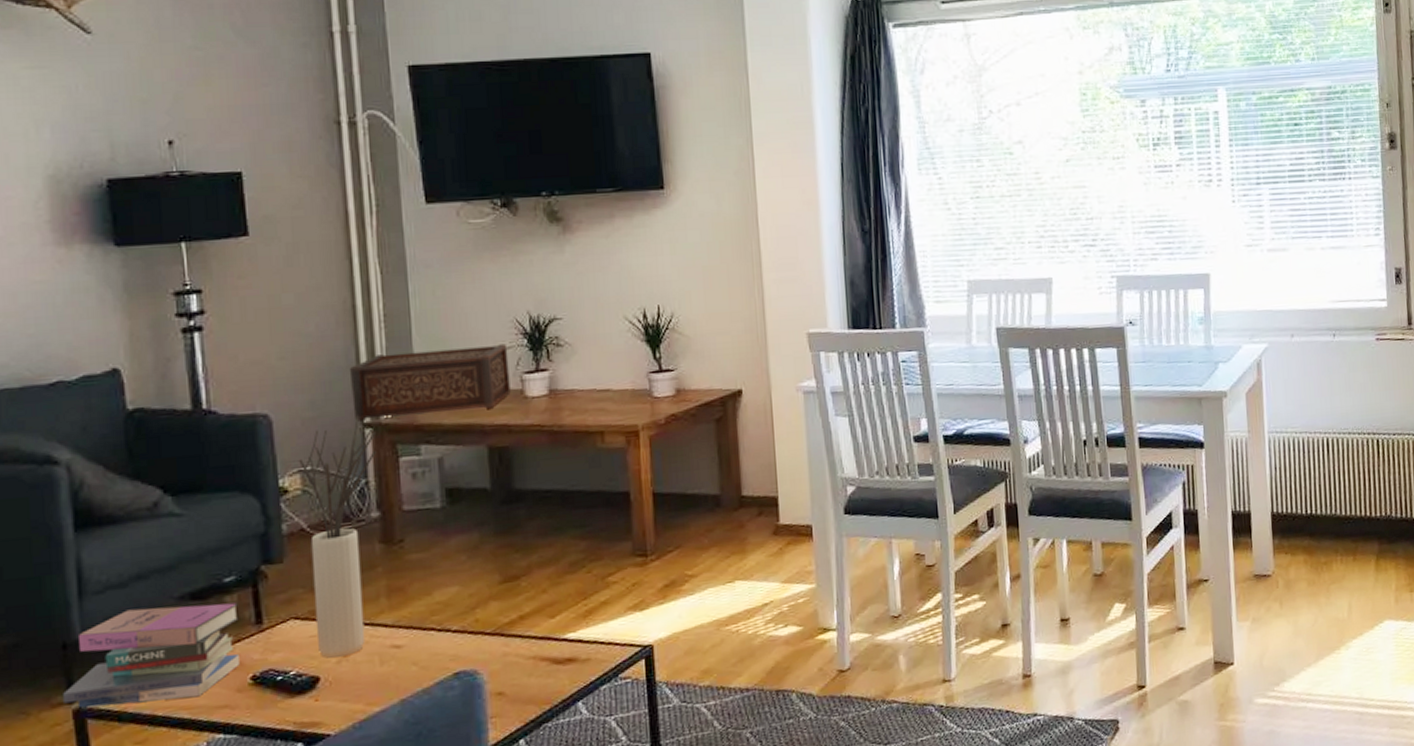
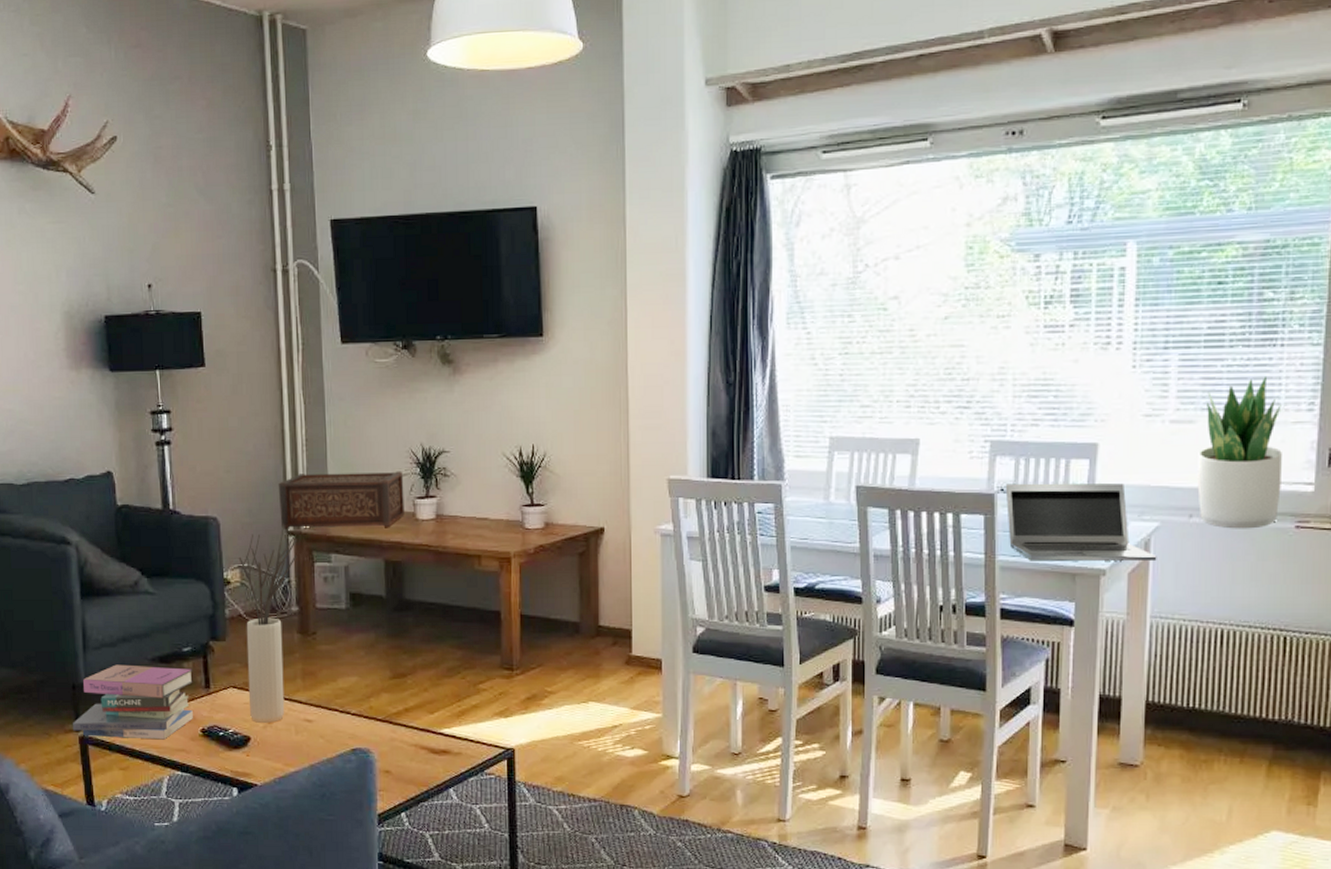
laptop: none [1133,309,1269,389] -> present [1005,483,1157,561]
planter: none [1293,206,1362,346] -> present [1197,376,1282,529]

